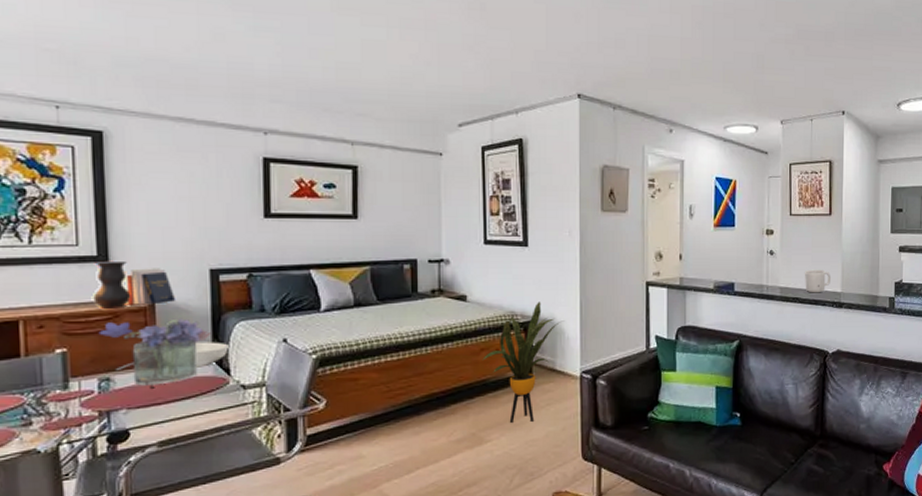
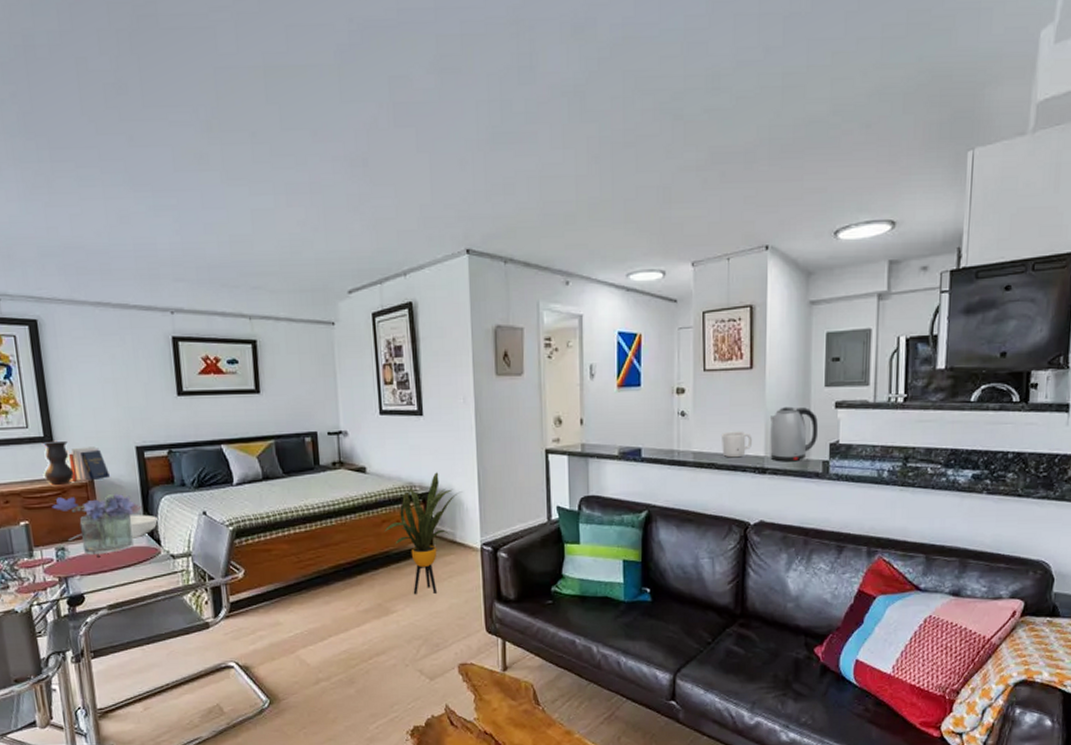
kettle: none [846,249,886,298] -> present [770,406,819,462]

